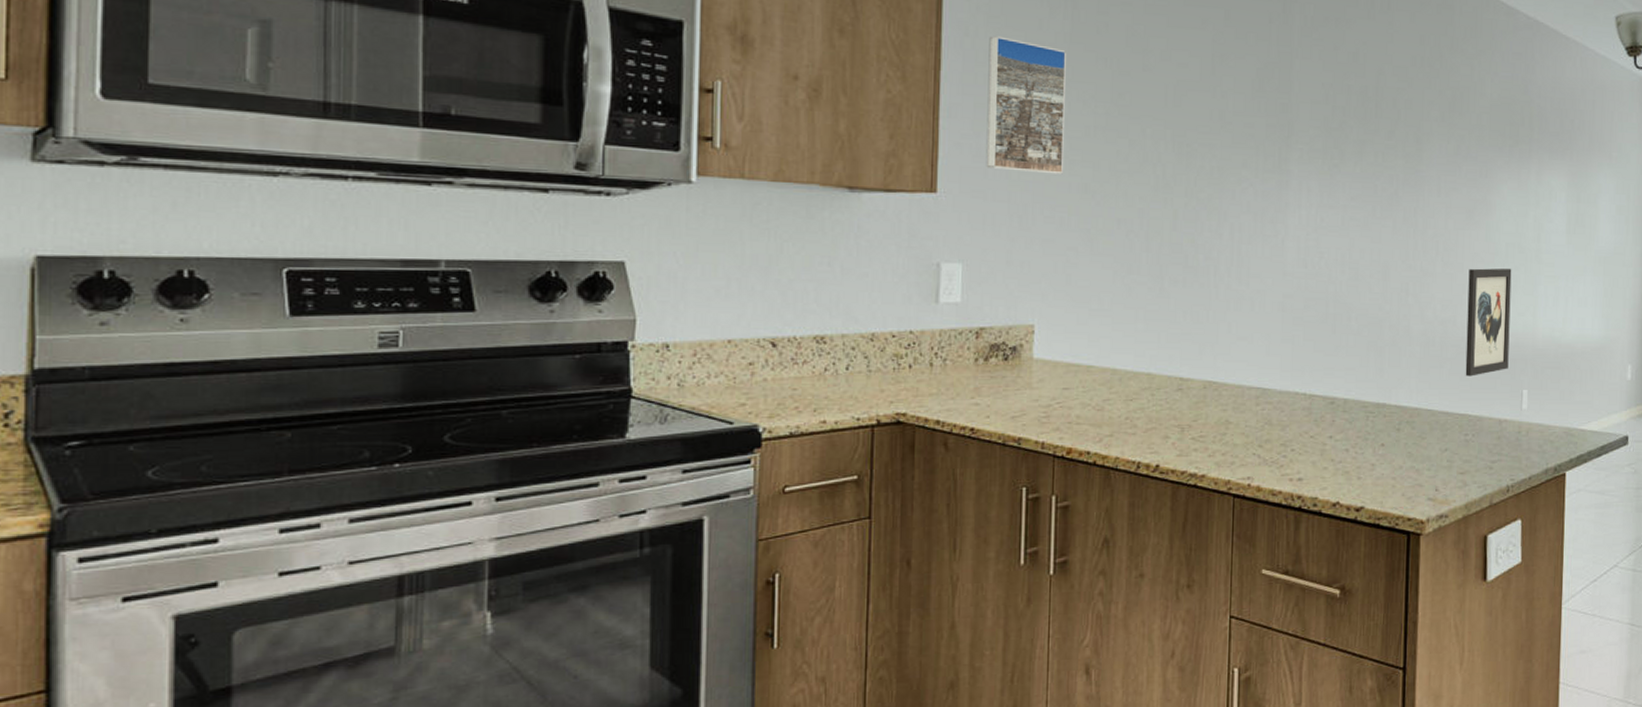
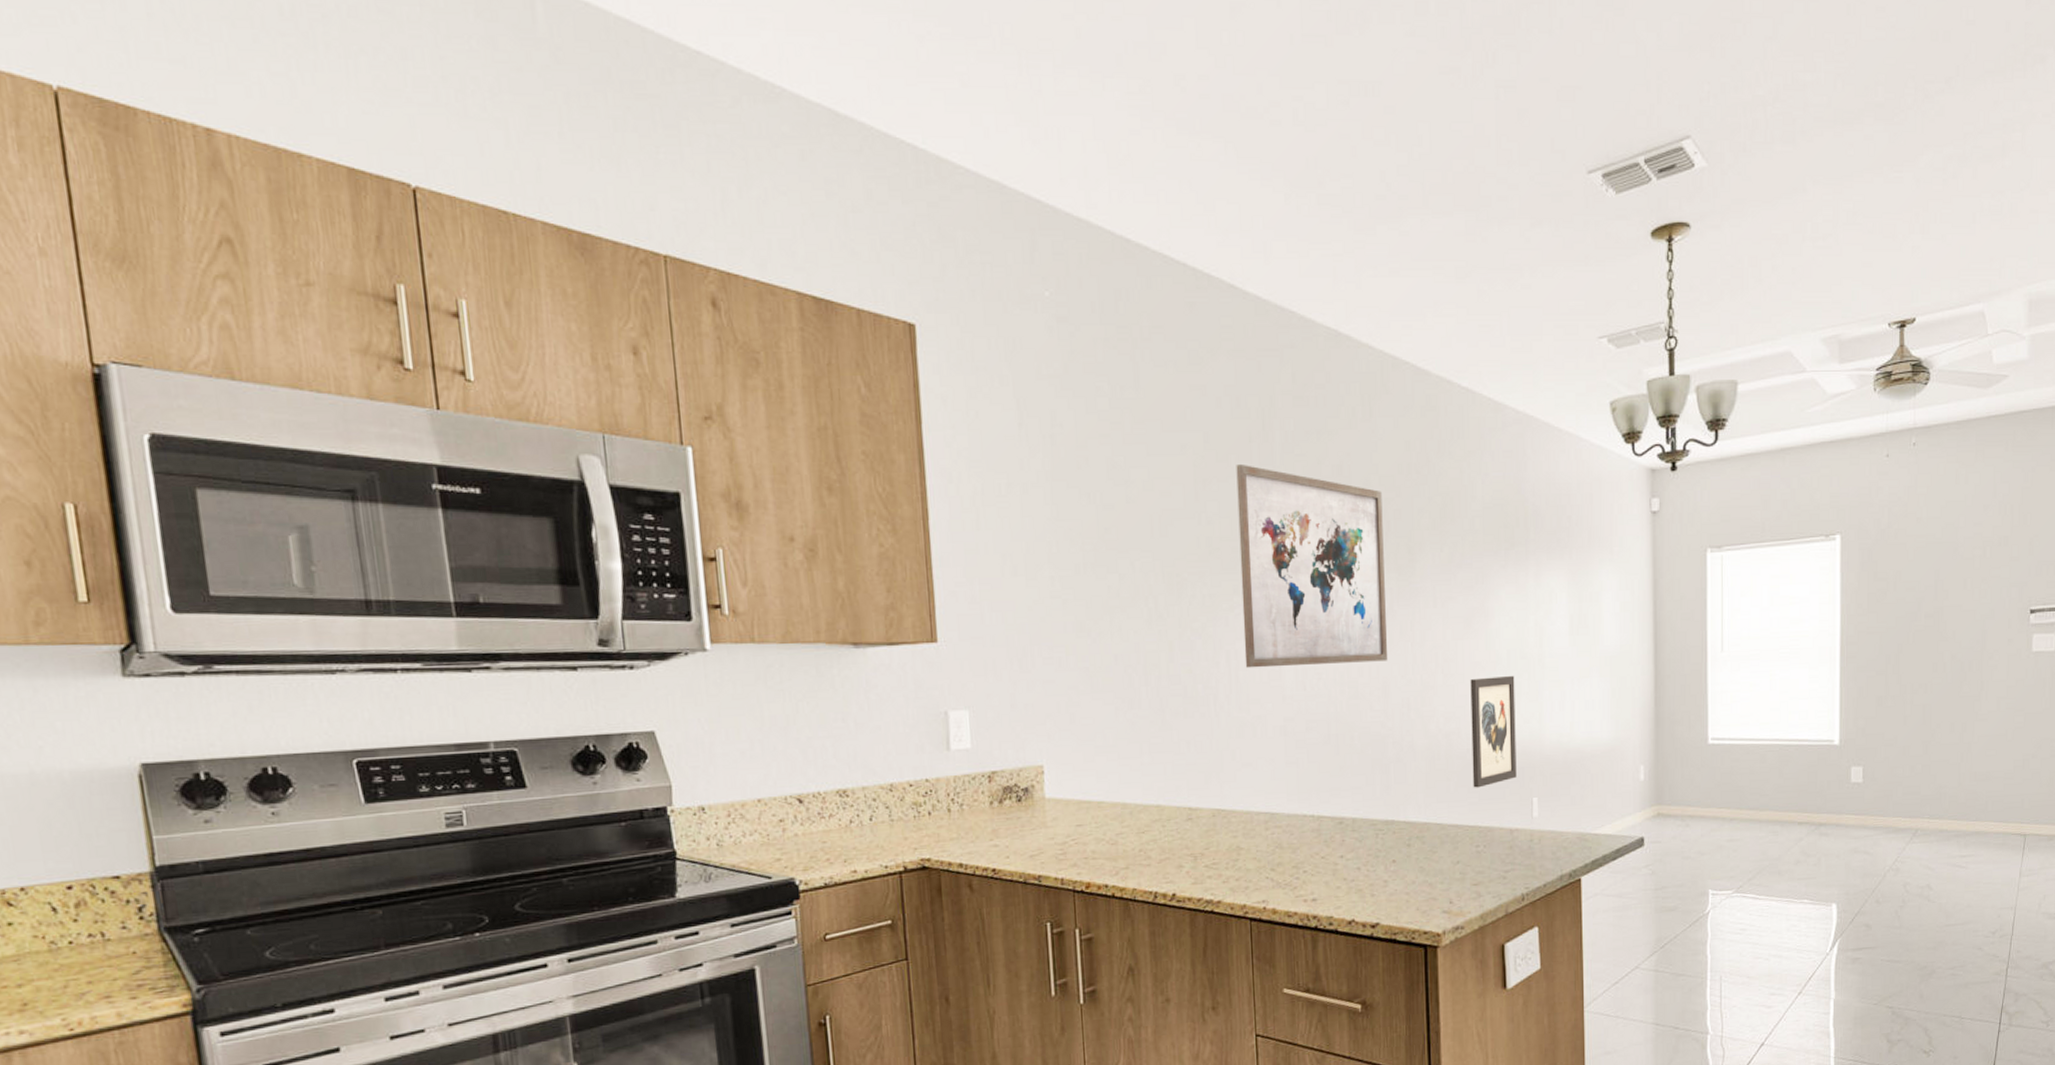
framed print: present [986,36,1066,175] -> none [972,480,1057,615]
wall art: none [1248,42,1395,245] -> present [1236,463,1388,668]

